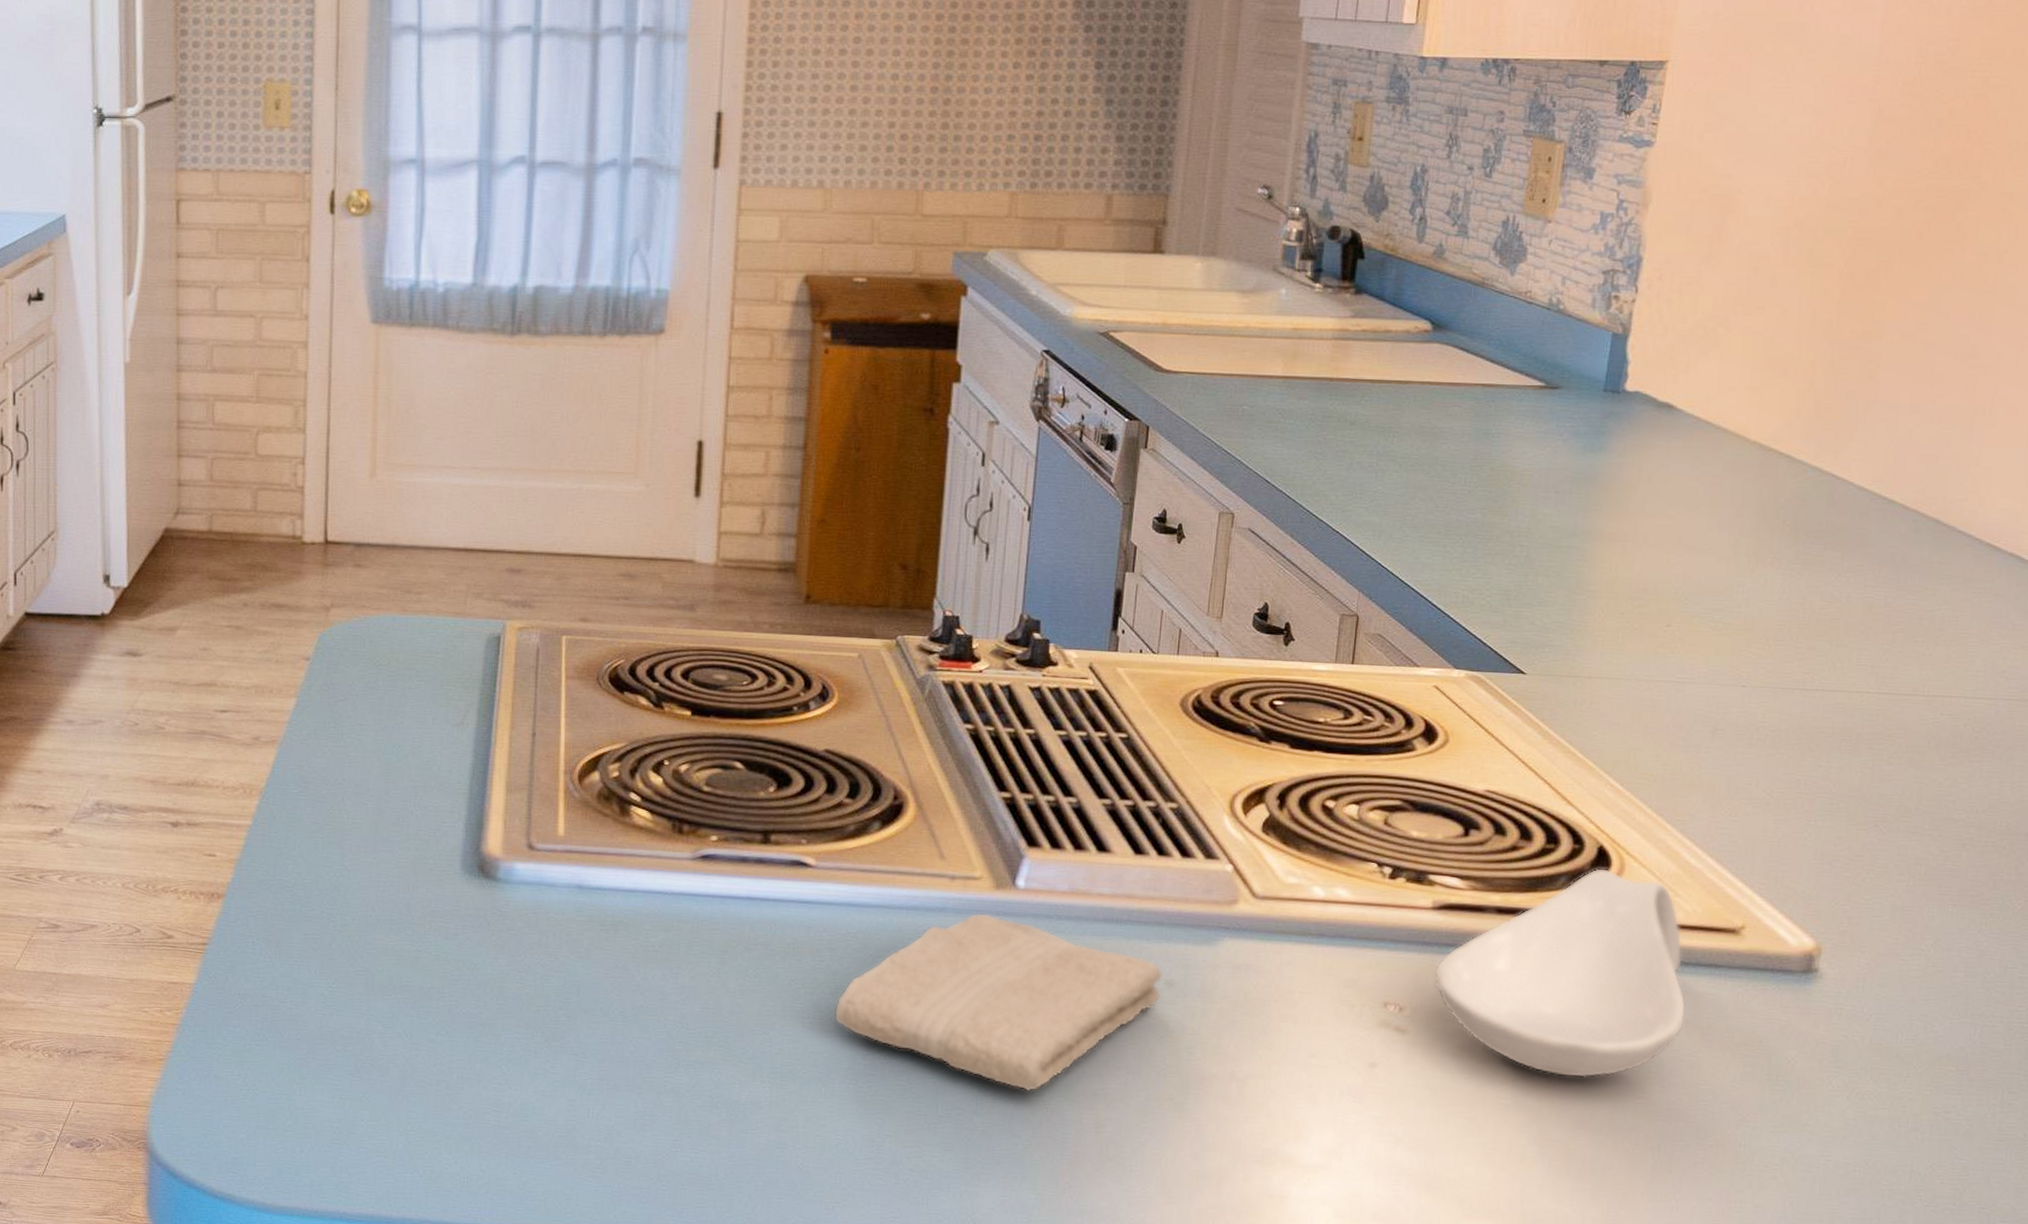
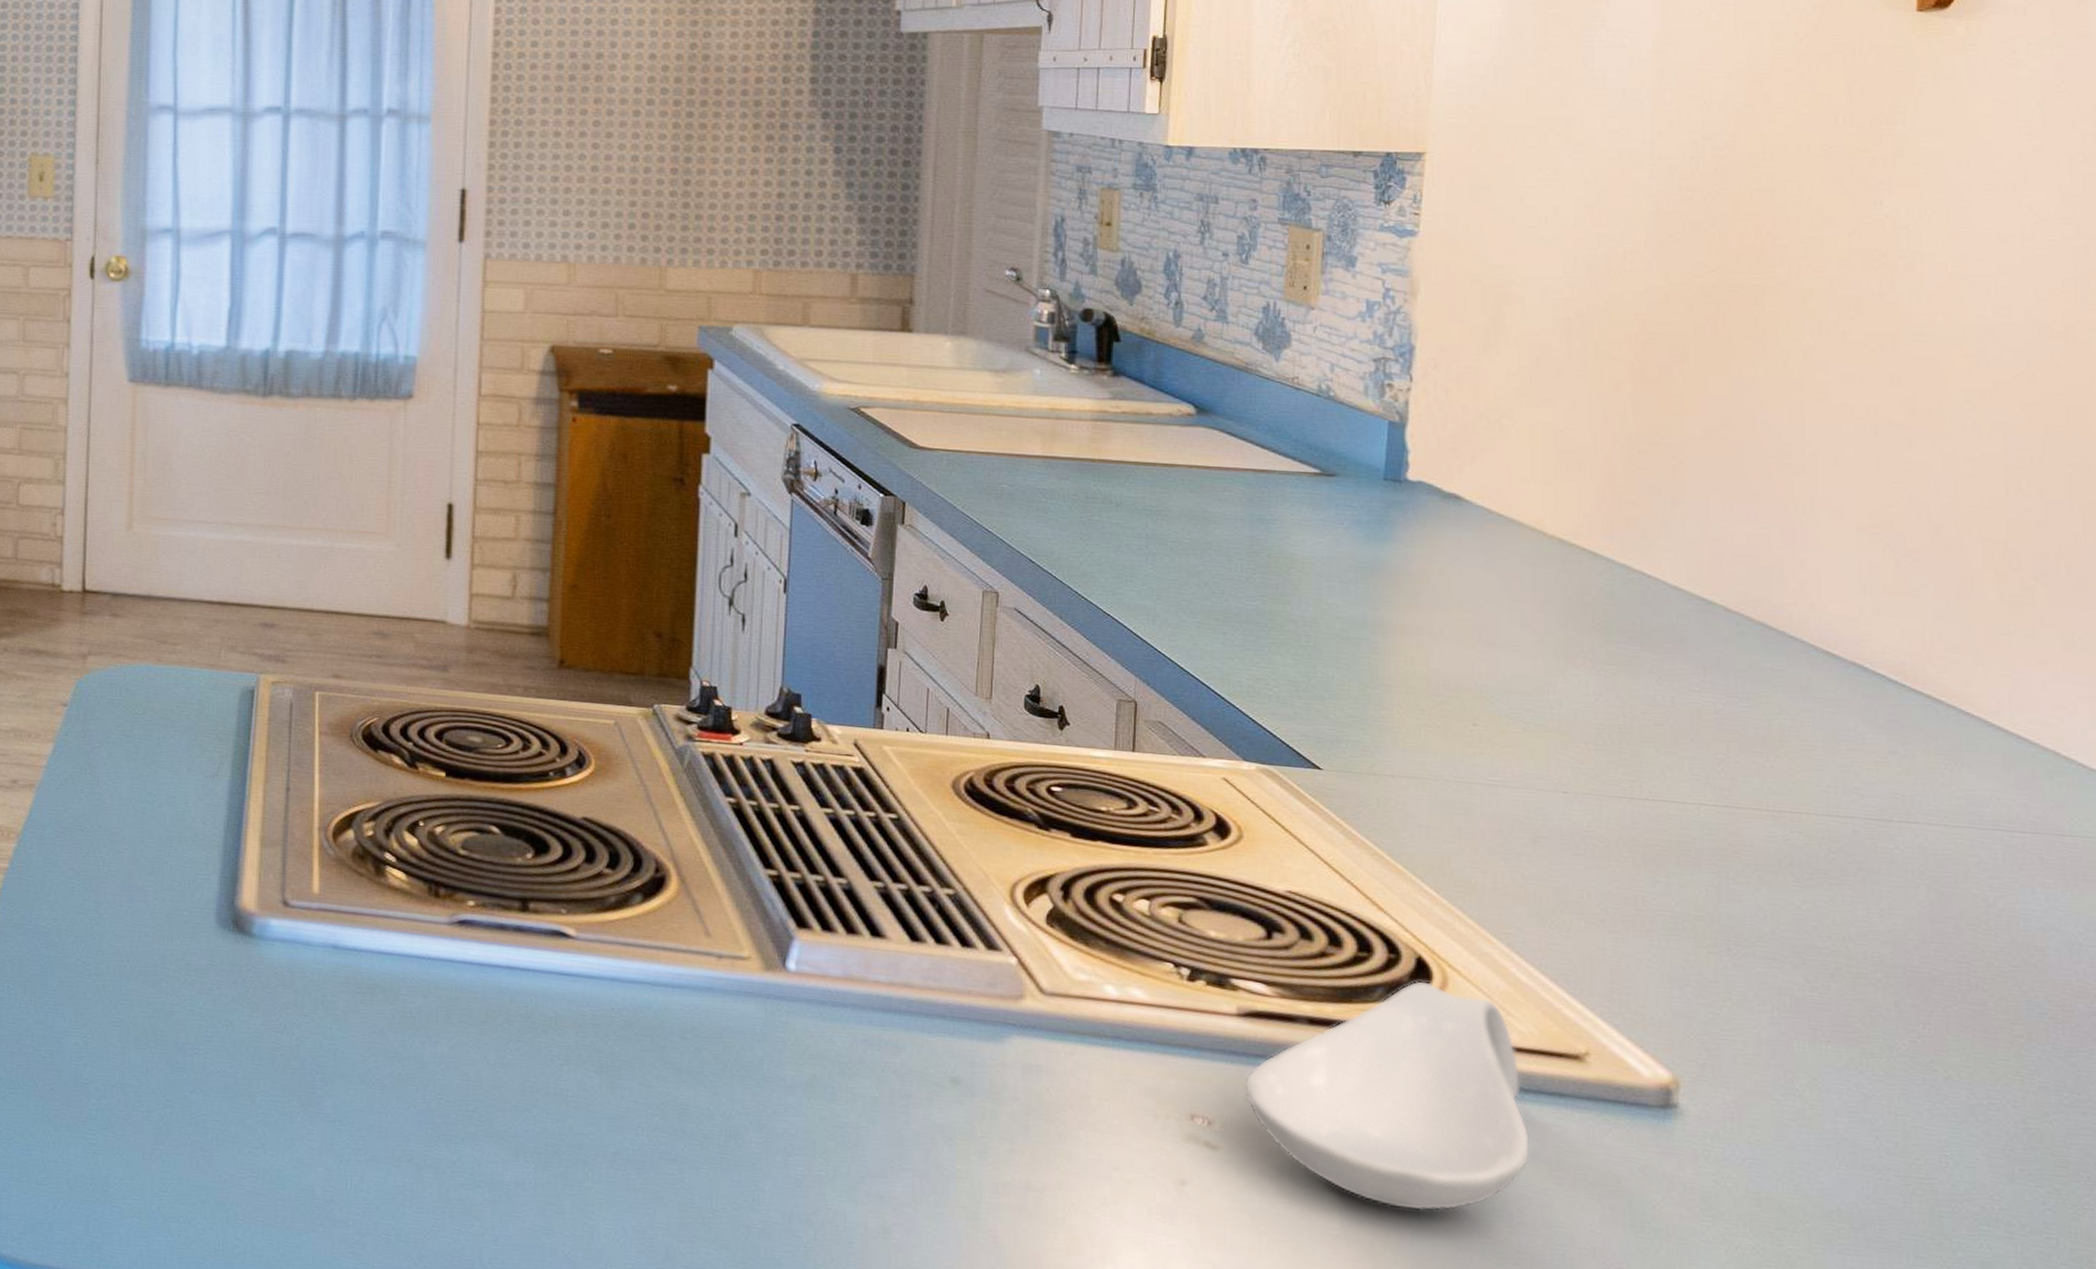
washcloth: present [833,912,1164,1092] -> none [598,994,948,1190]

